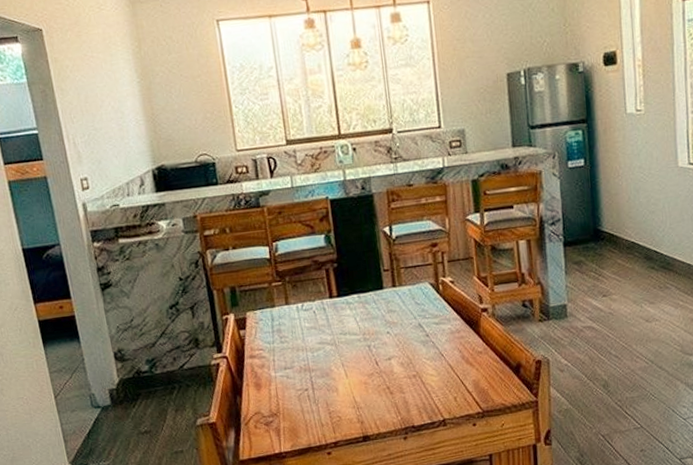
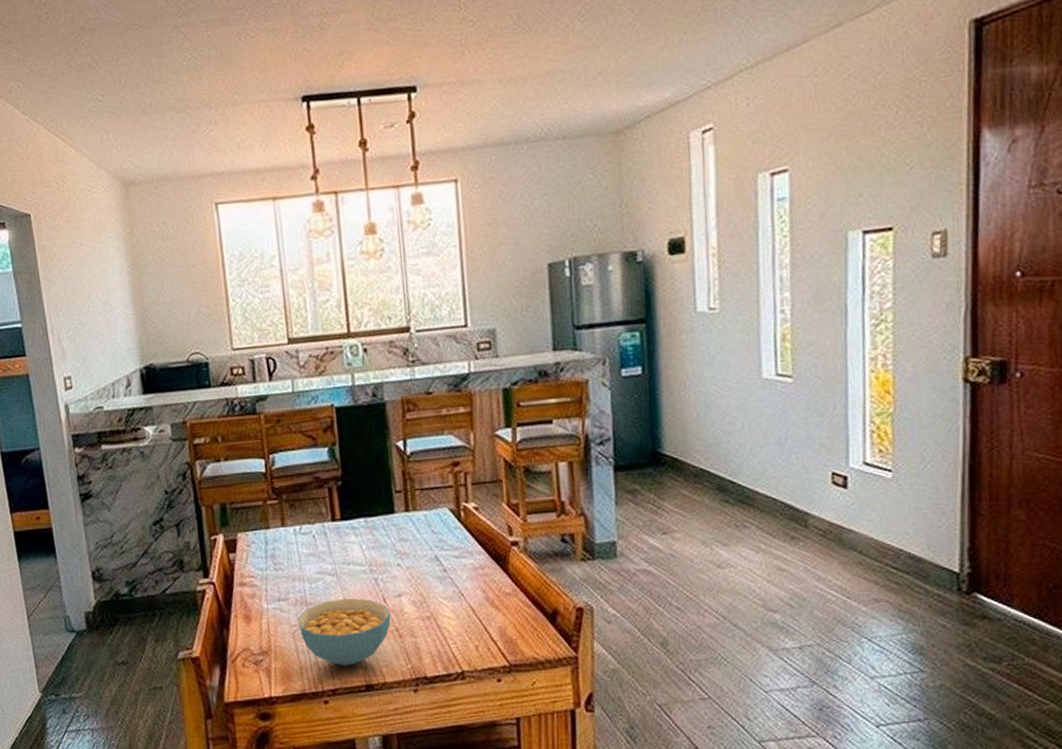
cereal bowl: none [302,363,383,422] -> present [297,598,391,666]

